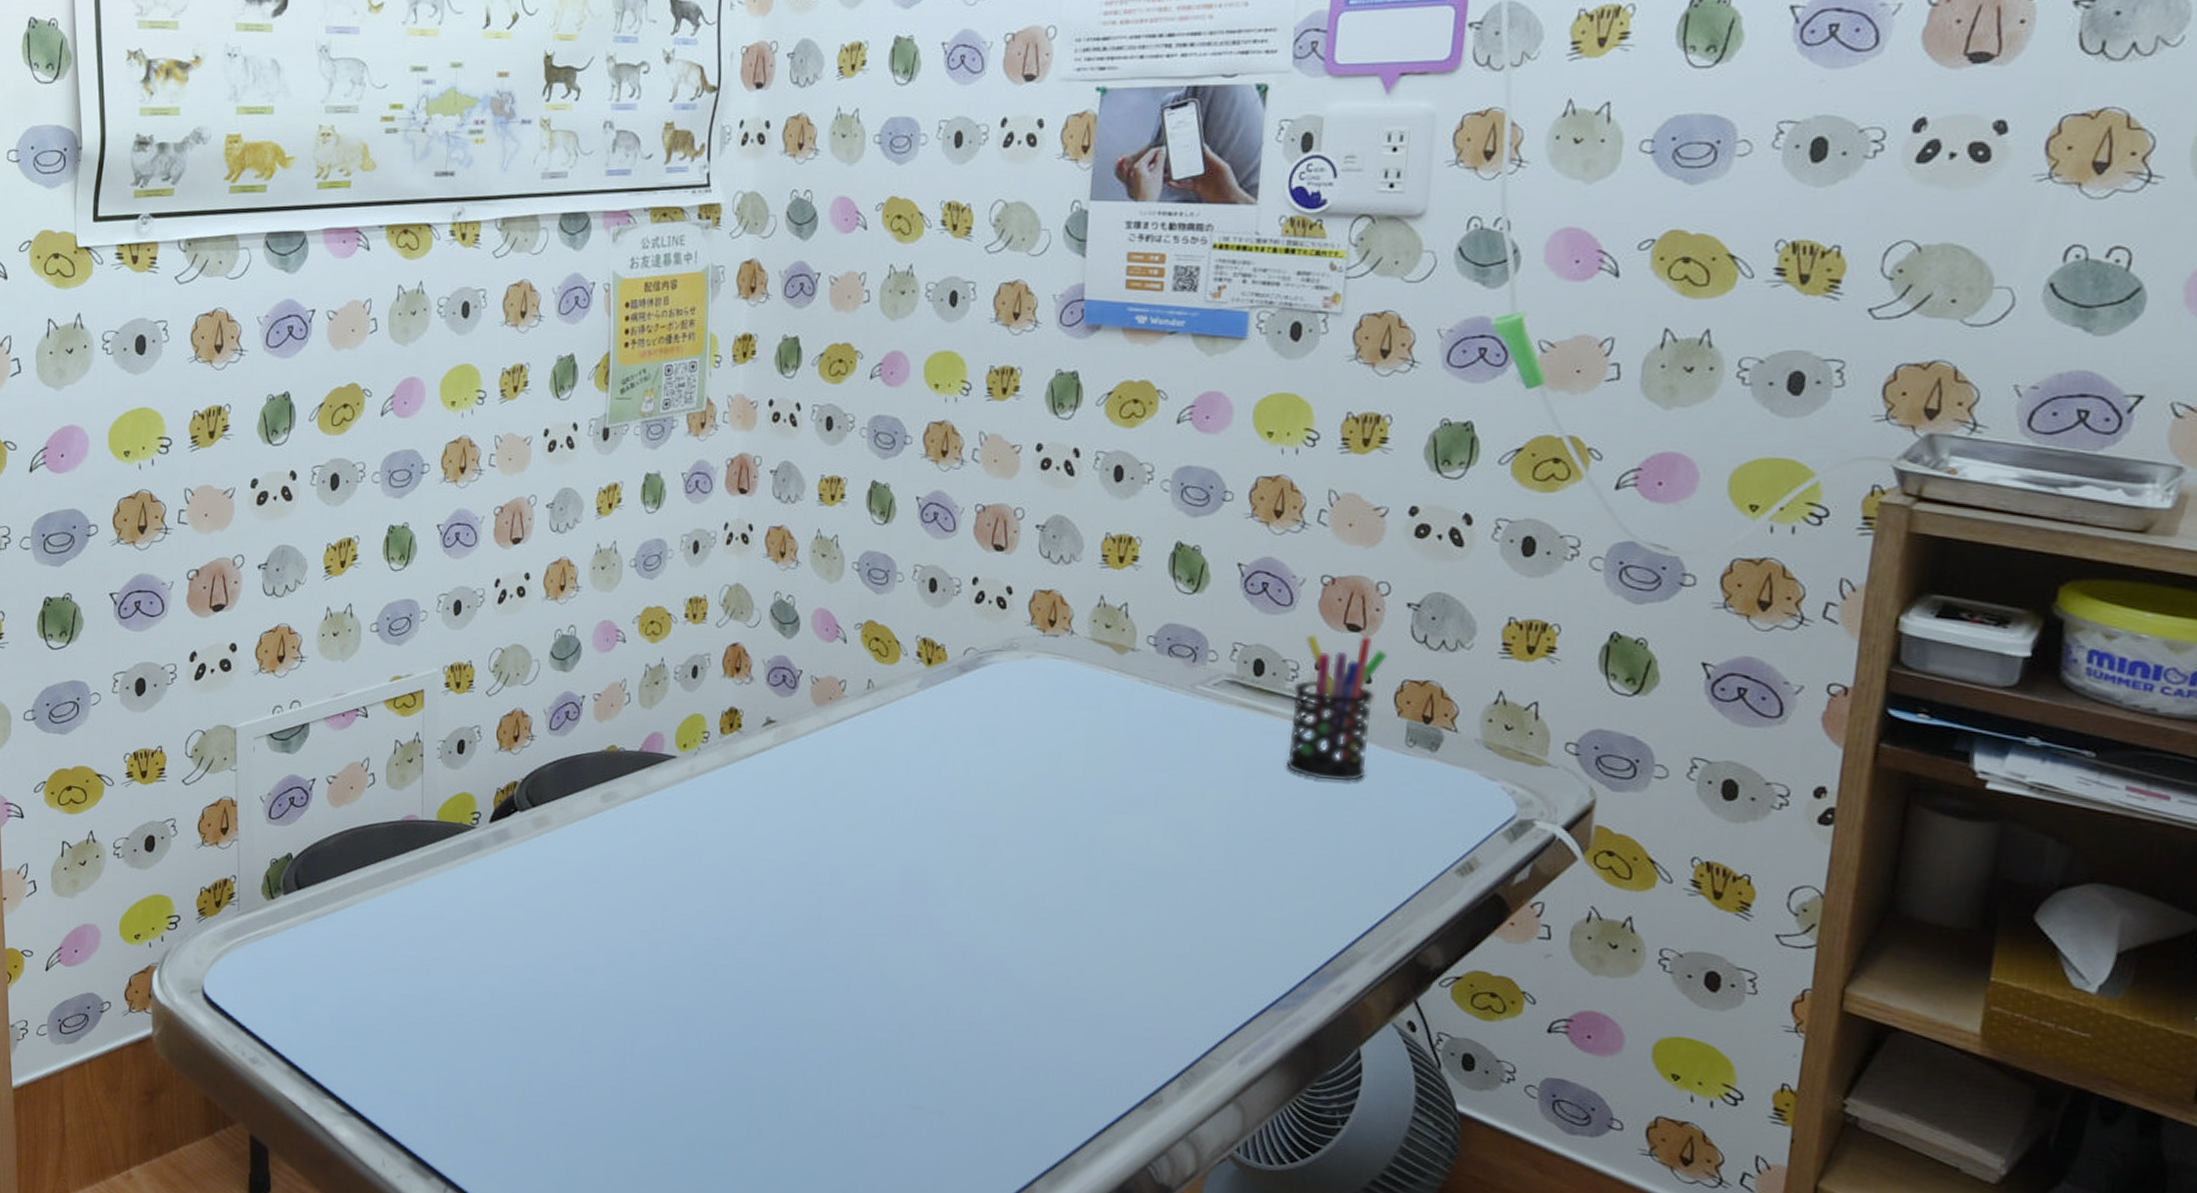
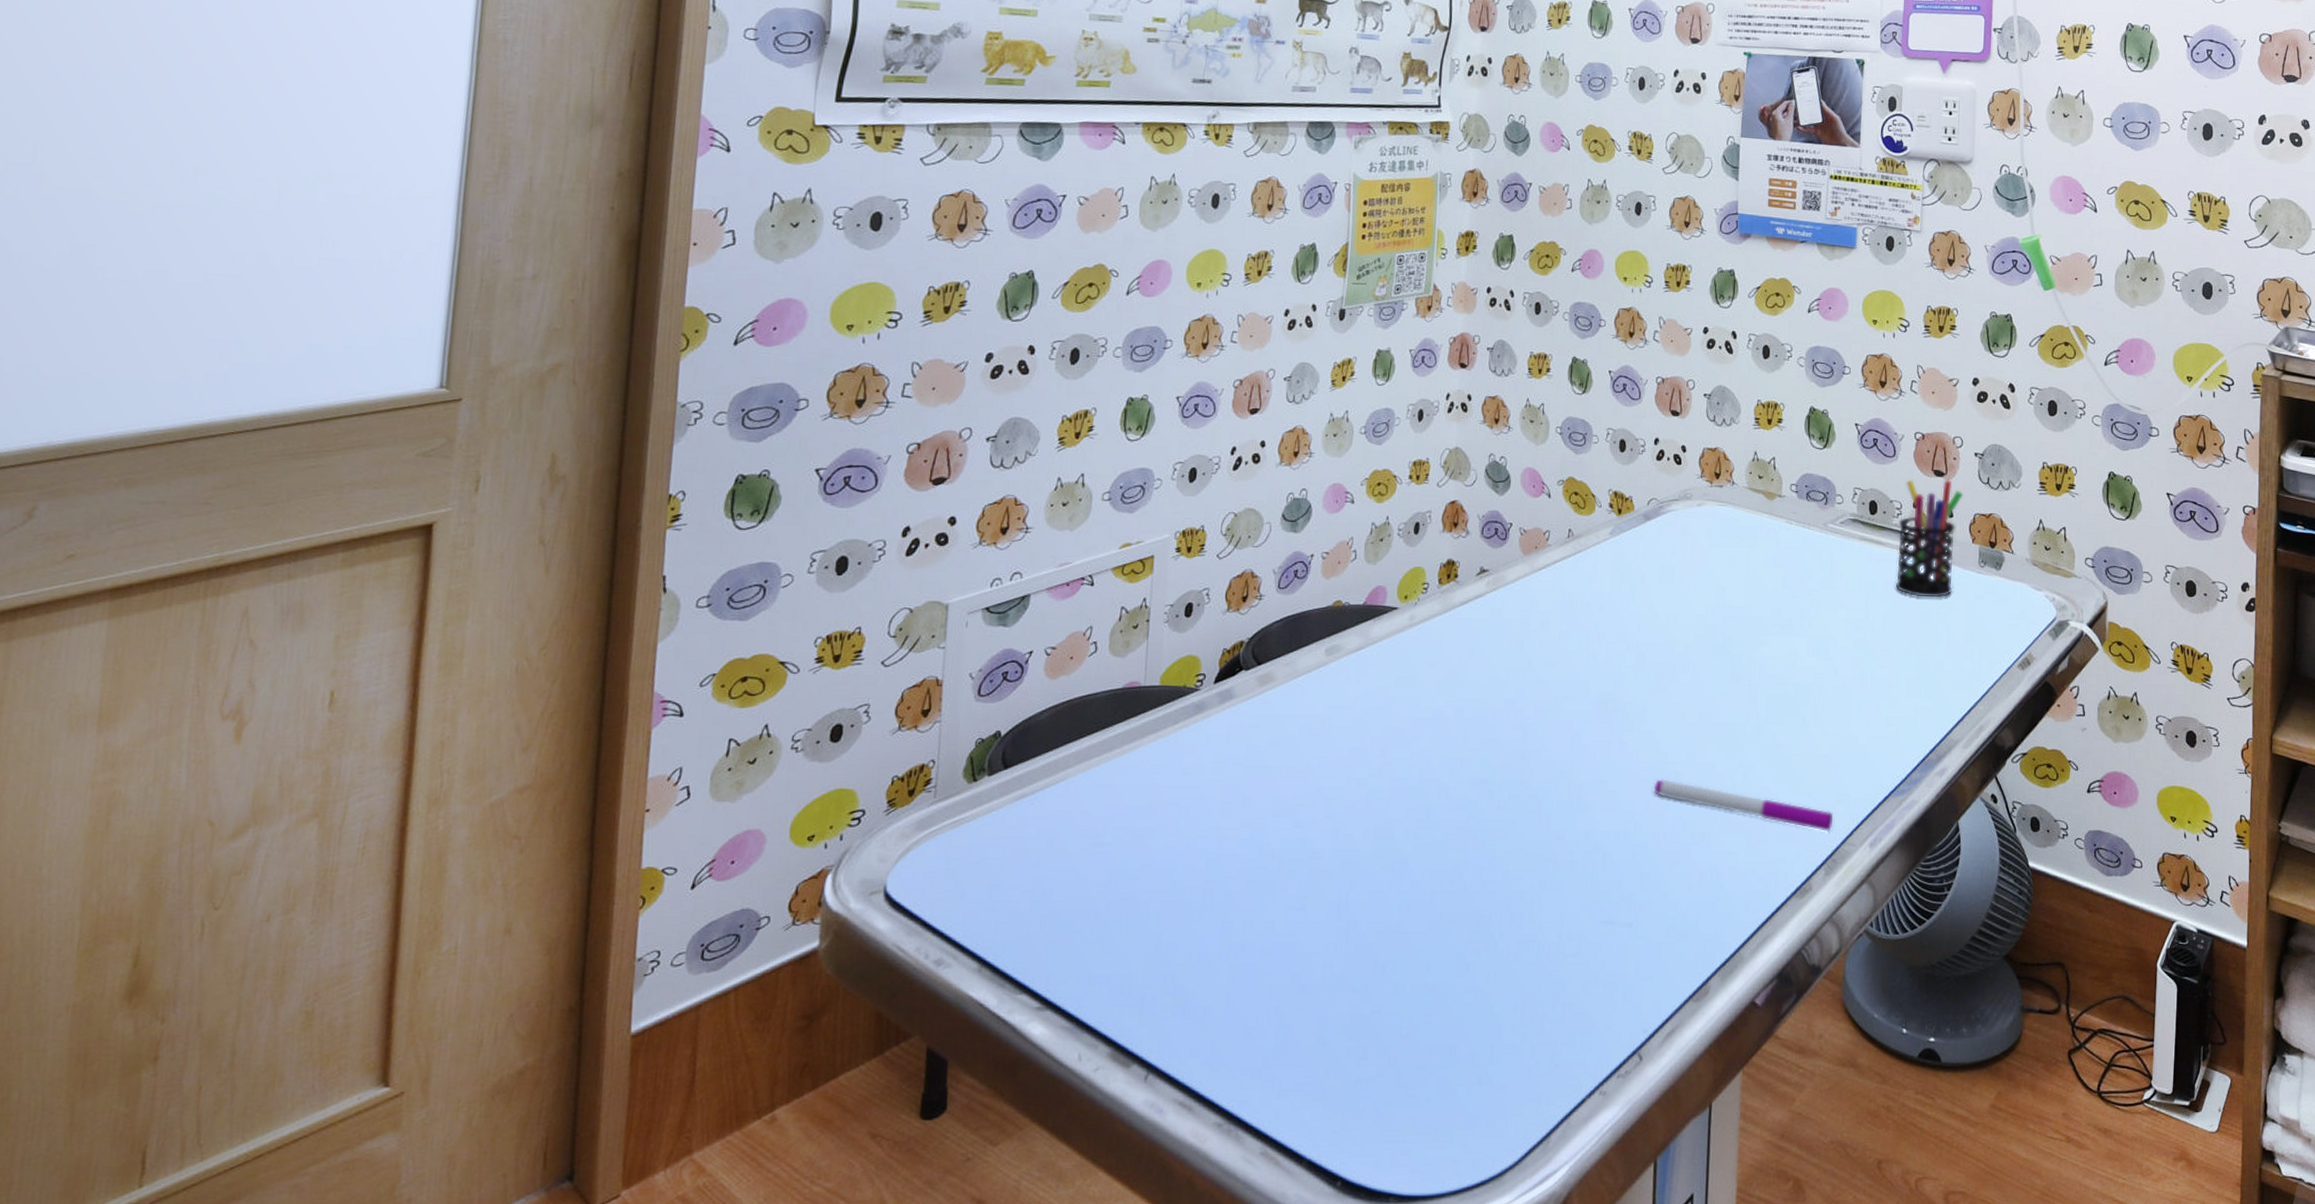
pen: none [969,963,1193,1042] -> present [1653,779,1834,833]

